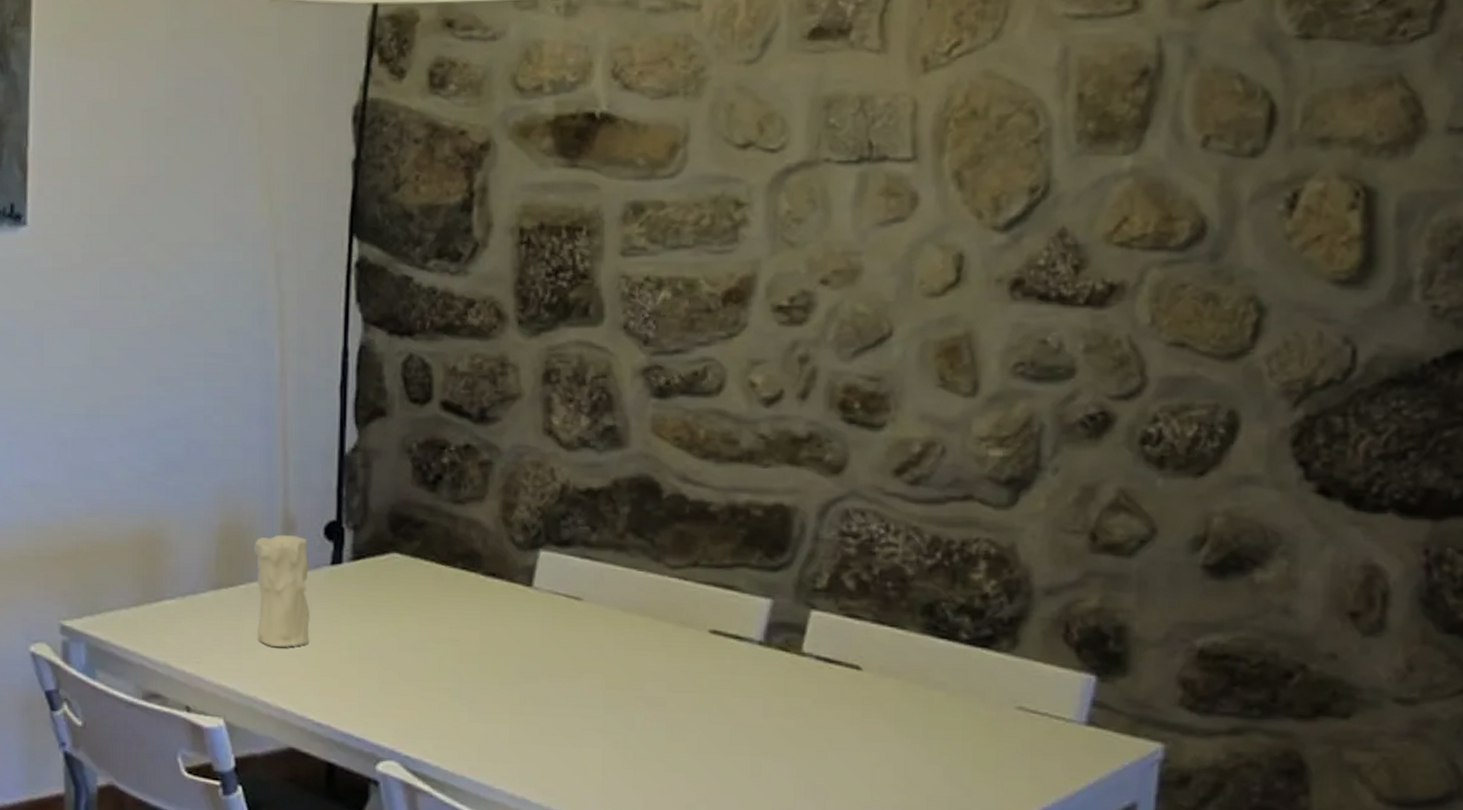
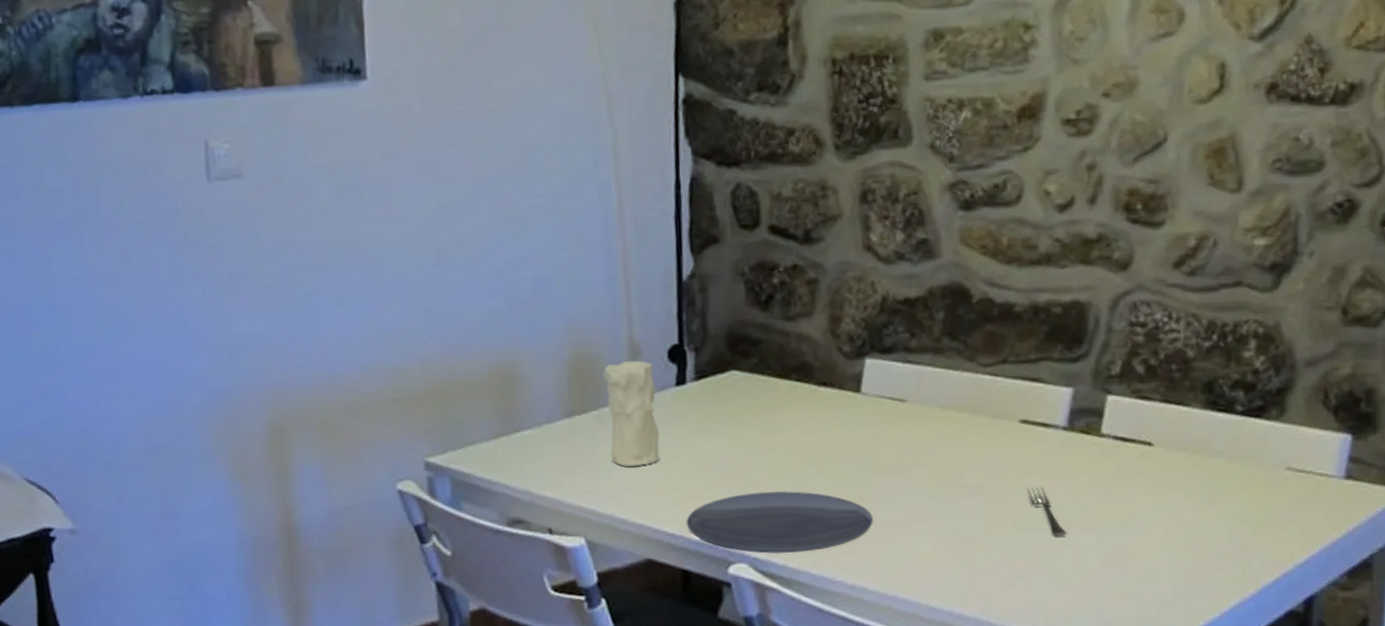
plate: none [334,685,539,755] -> present [686,490,873,554]
fork: none [714,704,758,761] -> present [1027,487,1067,536]

